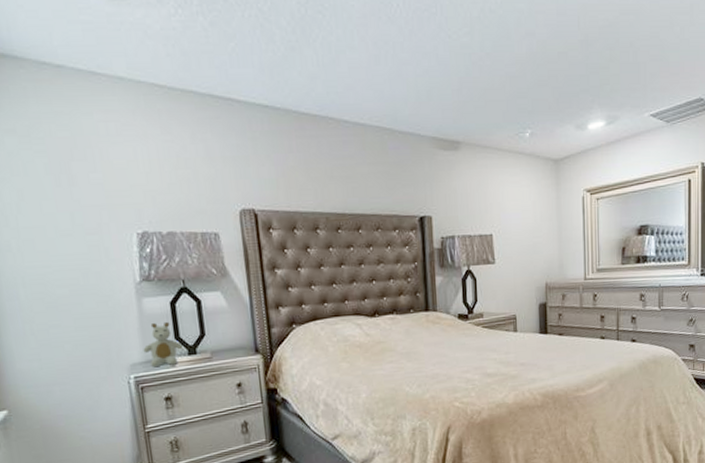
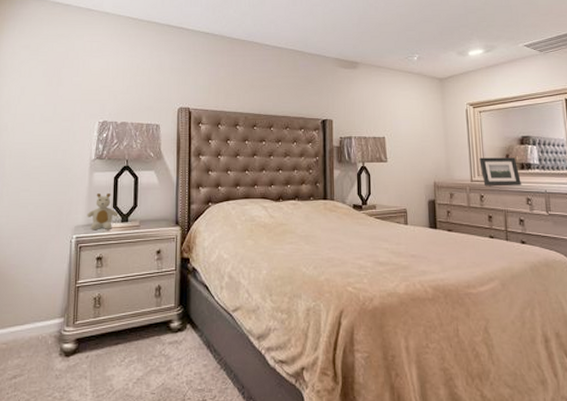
picture frame: none [594,250,636,283] -> present [479,157,521,186]

